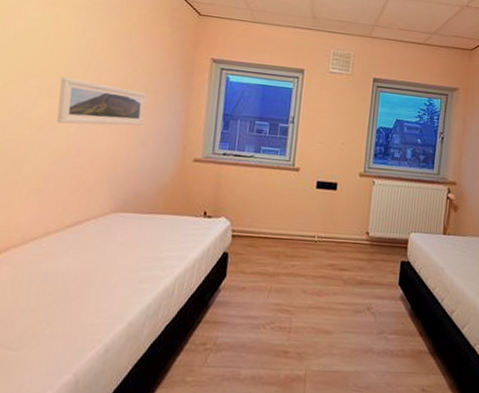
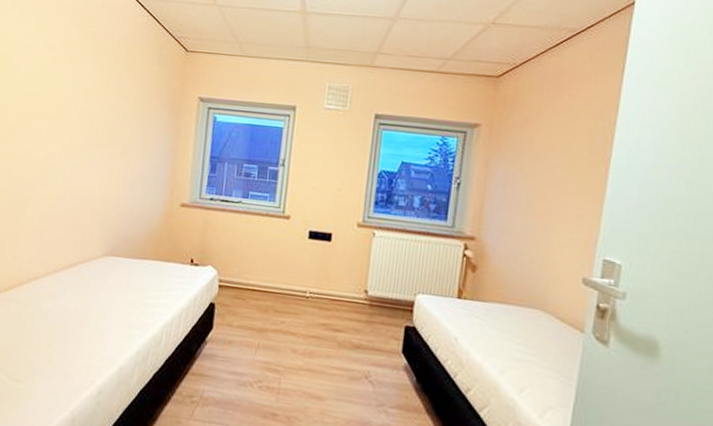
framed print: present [57,76,147,126] -> none [54,120,136,169]

